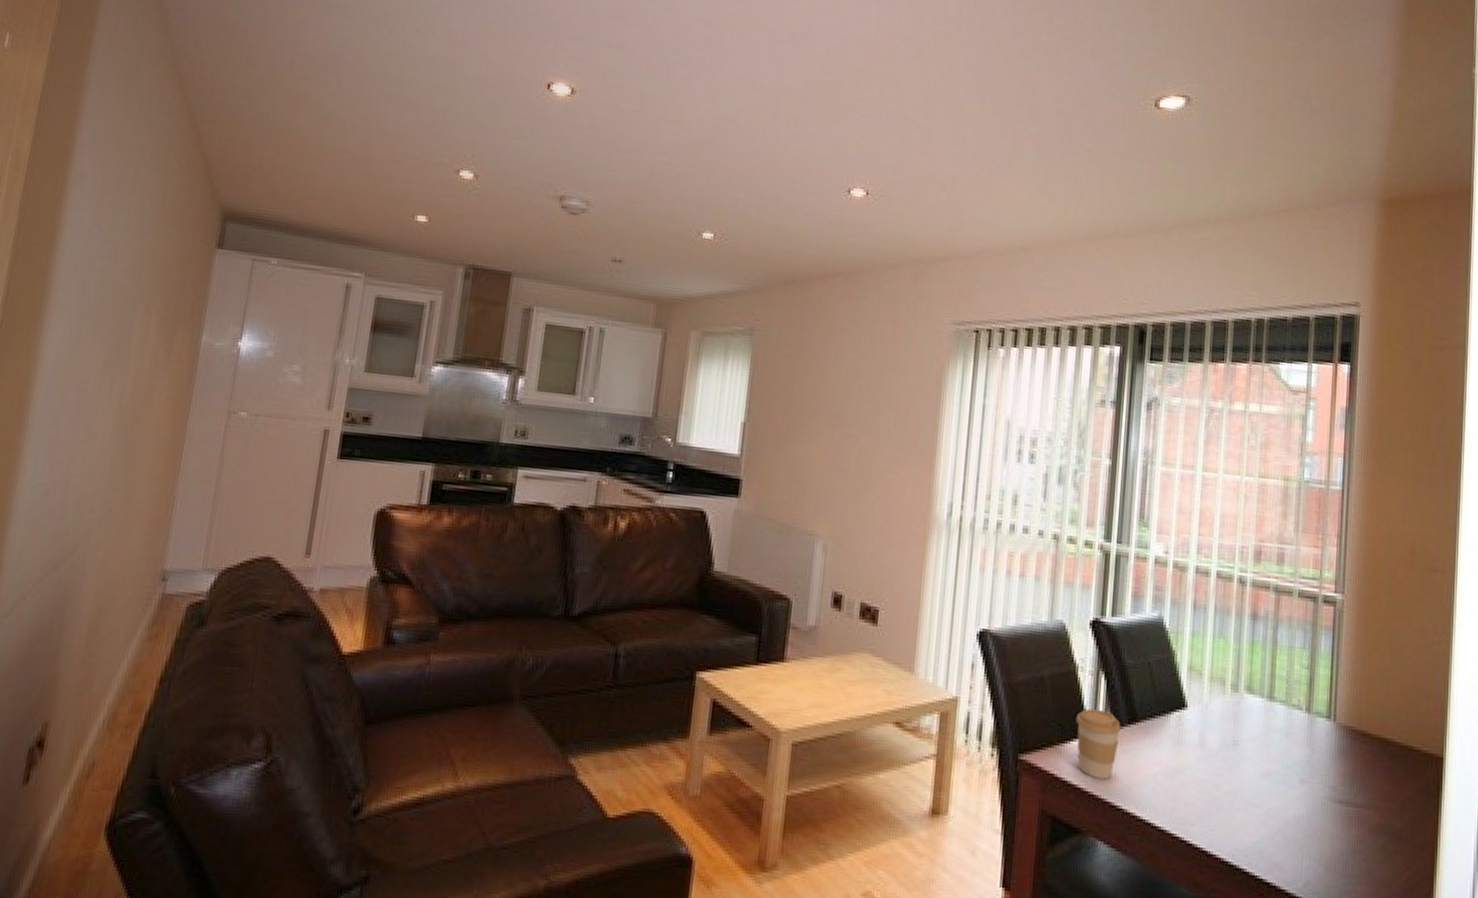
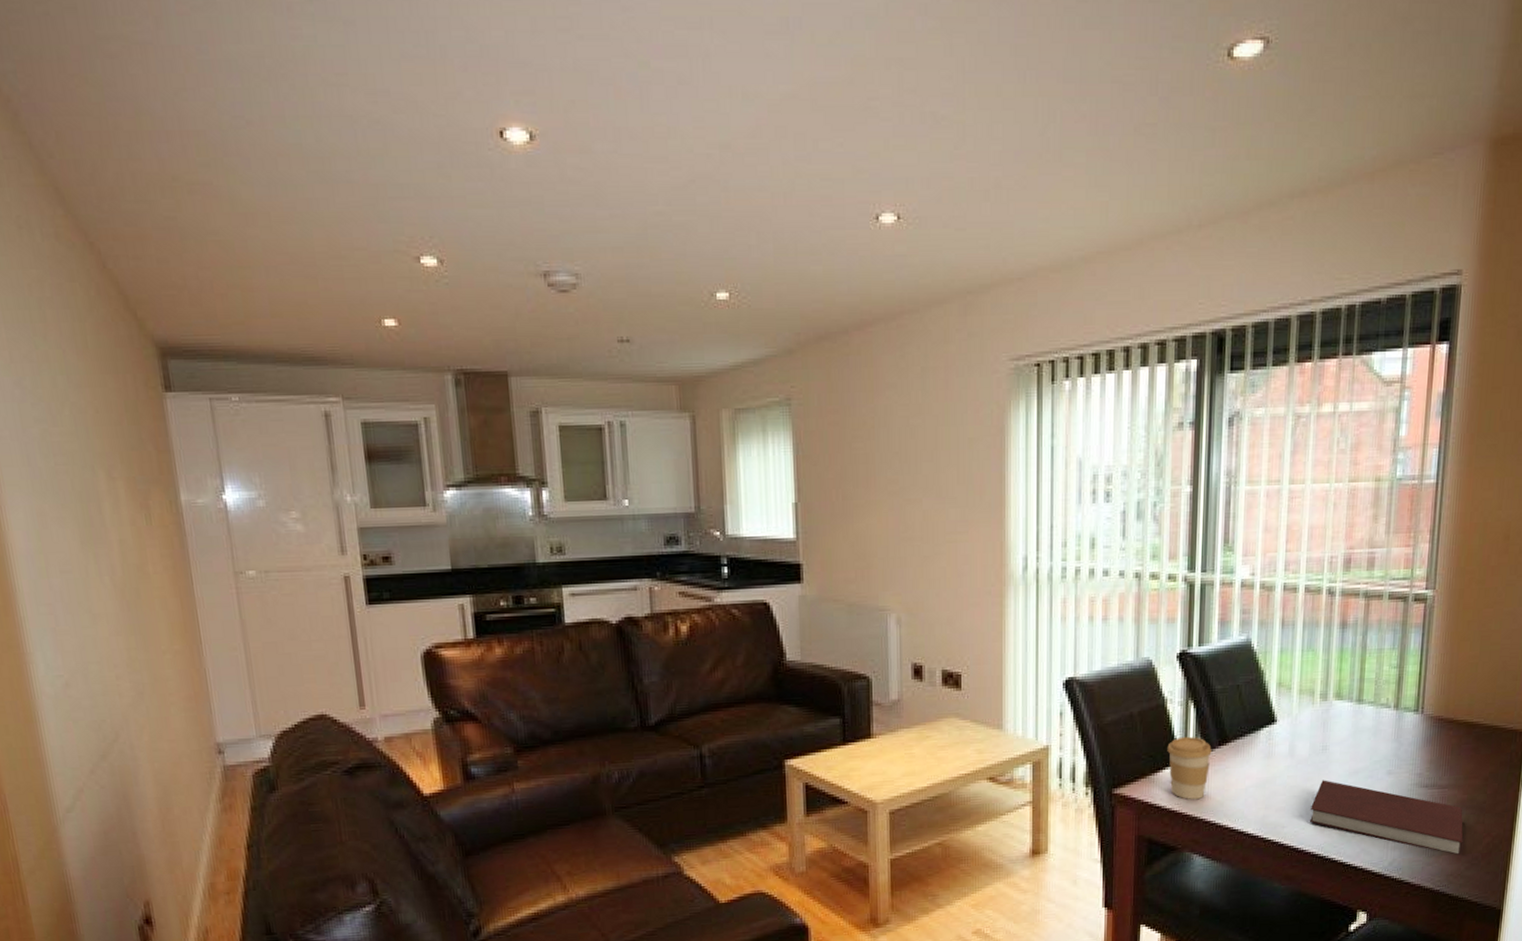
notebook: none [1219,778,1382,886] -> present [1309,780,1464,855]

